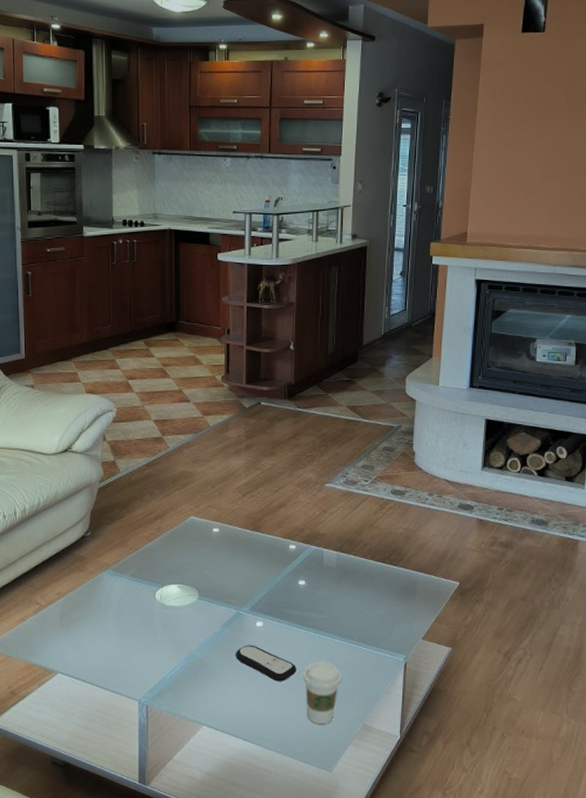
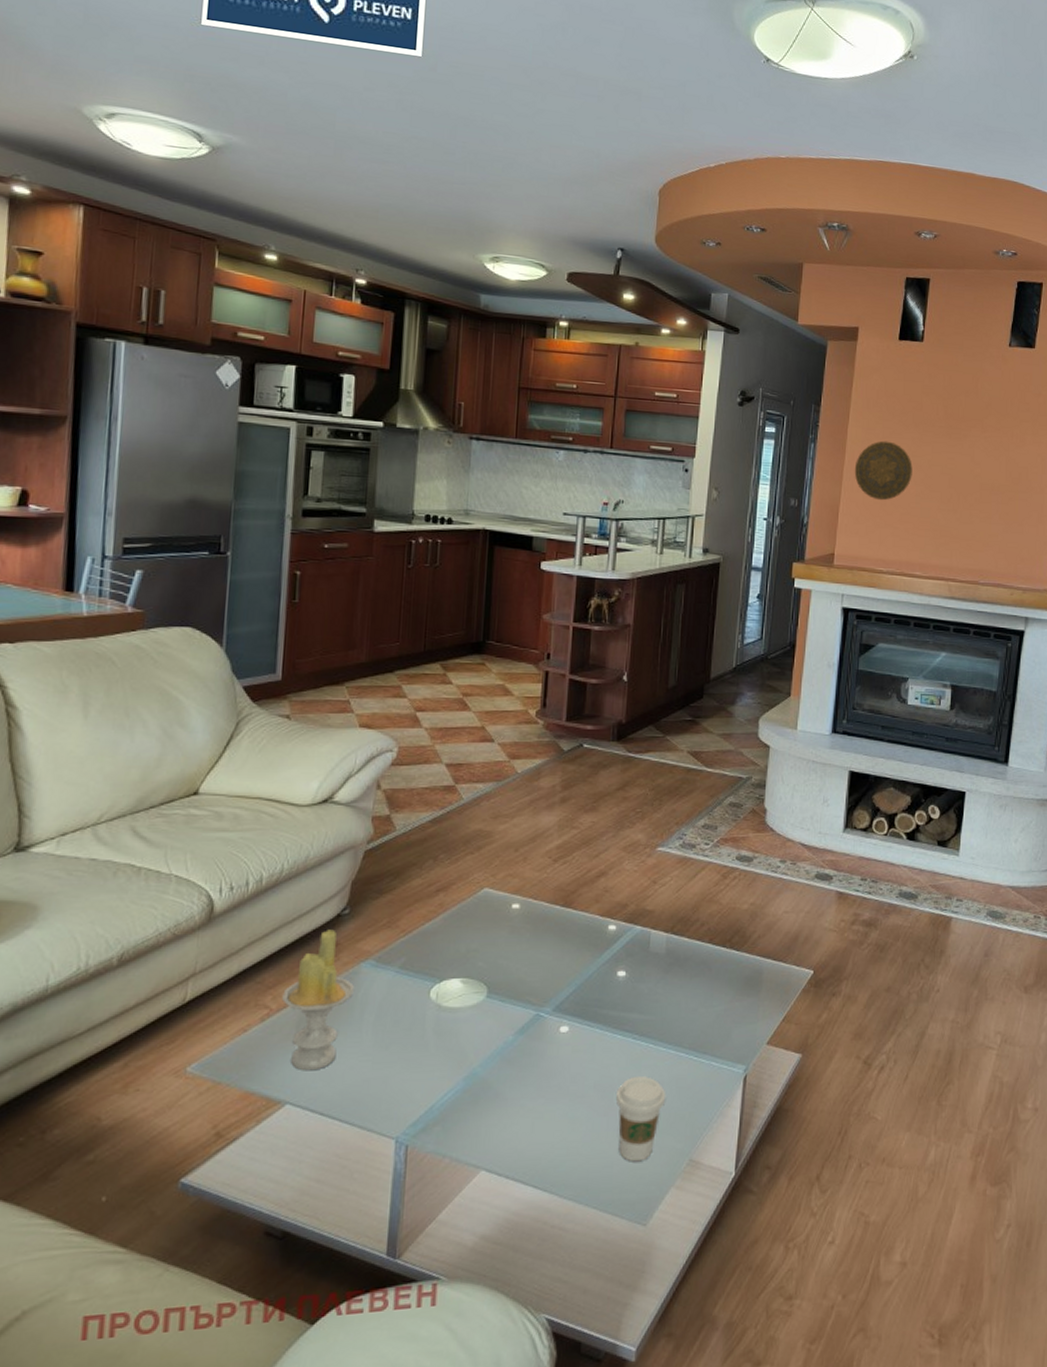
candle: none [48,547,99,649] -> present [282,929,354,1070]
remote control: present [236,645,296,682] -> none [531,1057,609,1106]
decorative plate: none [483,128,537,183] -> present [854,440,913,501]

